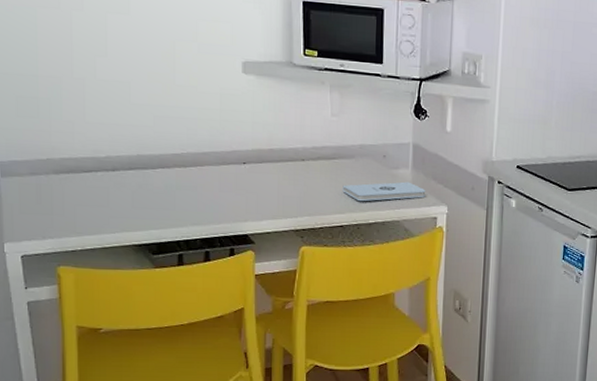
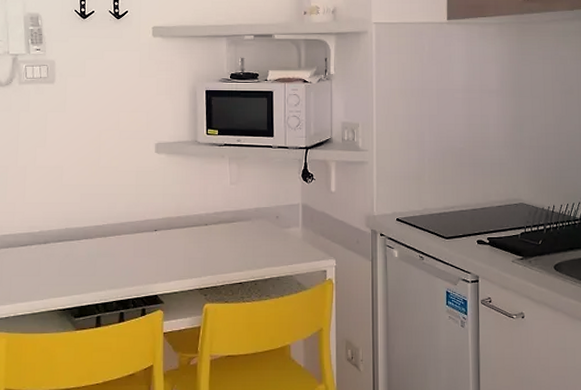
notepad: present [342,181,426,202] -> none [241,239,315,260]

